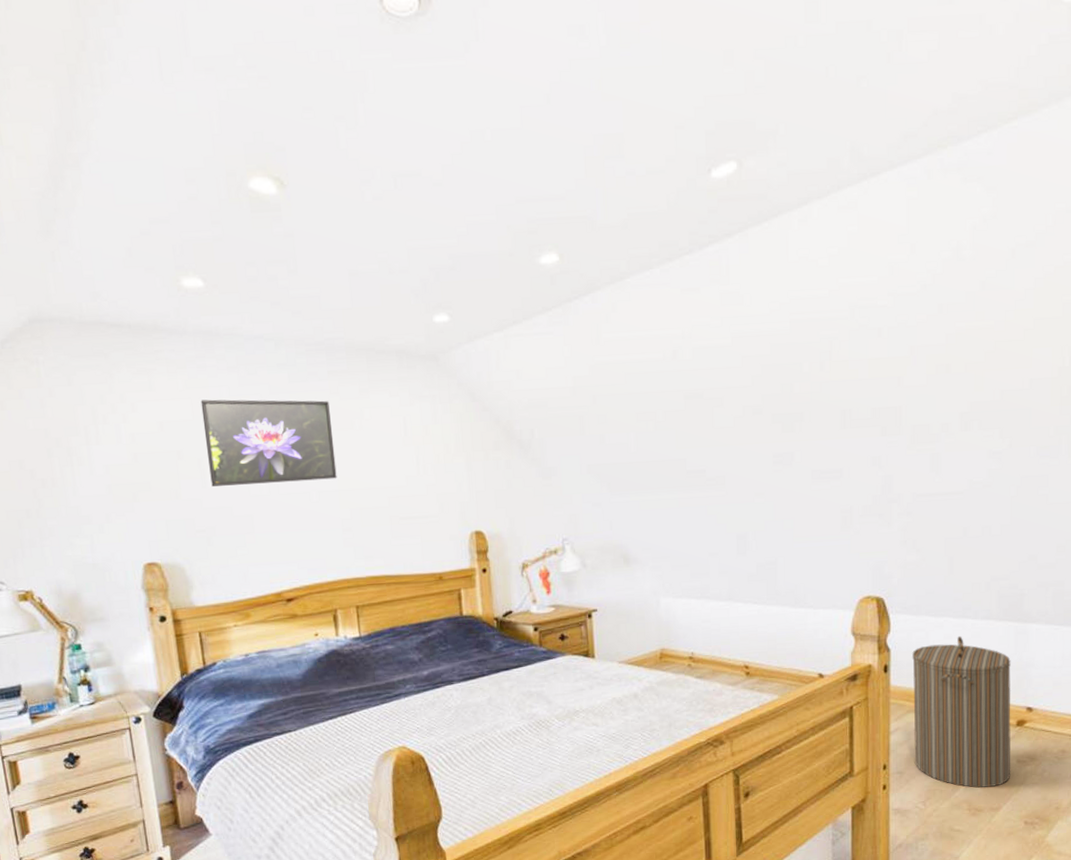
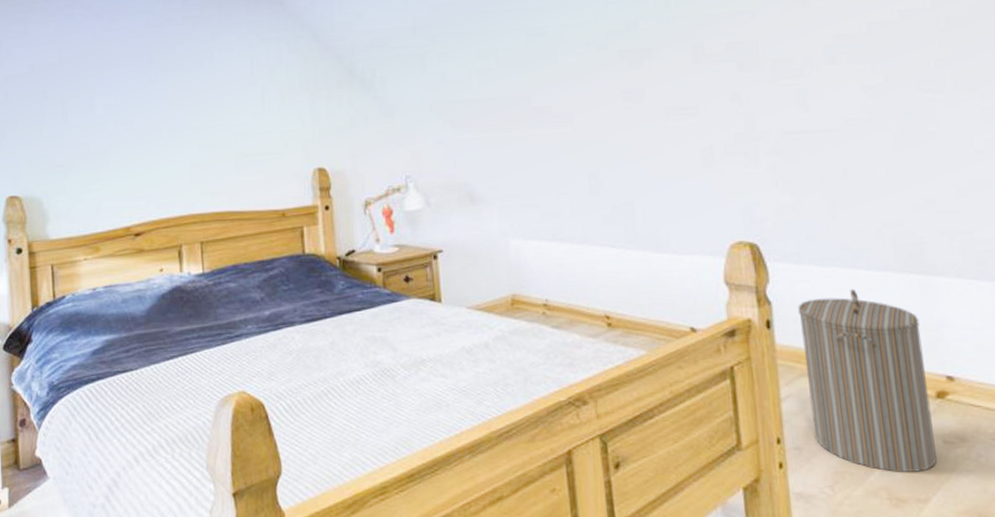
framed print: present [200,399,337,487] -> none [67,43,187,124]

